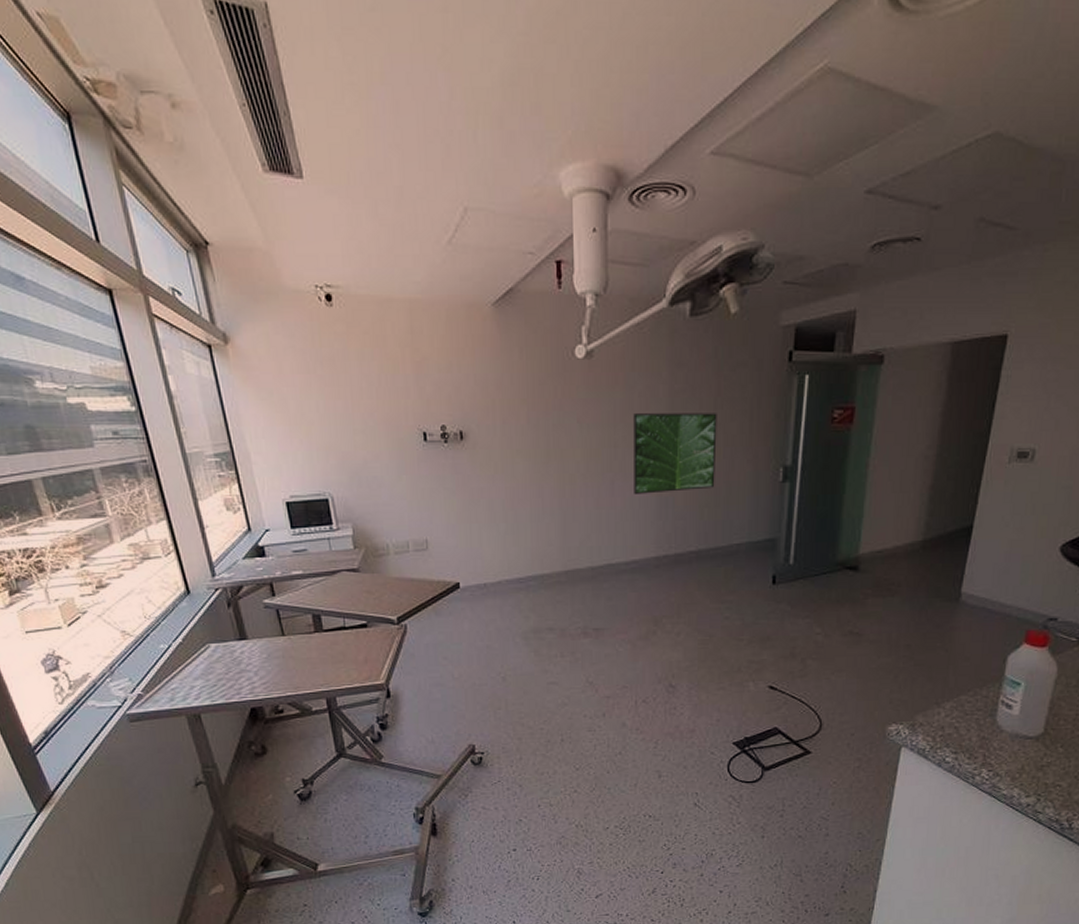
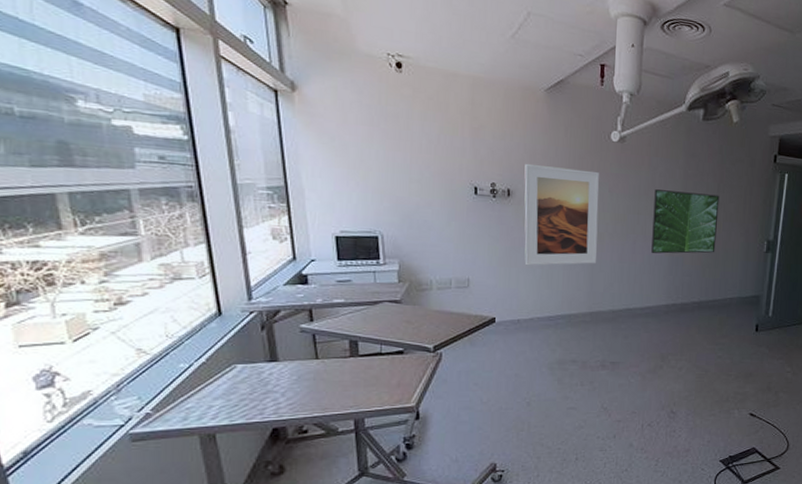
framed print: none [477,398,569,520] -> present [524,164,600,266]

